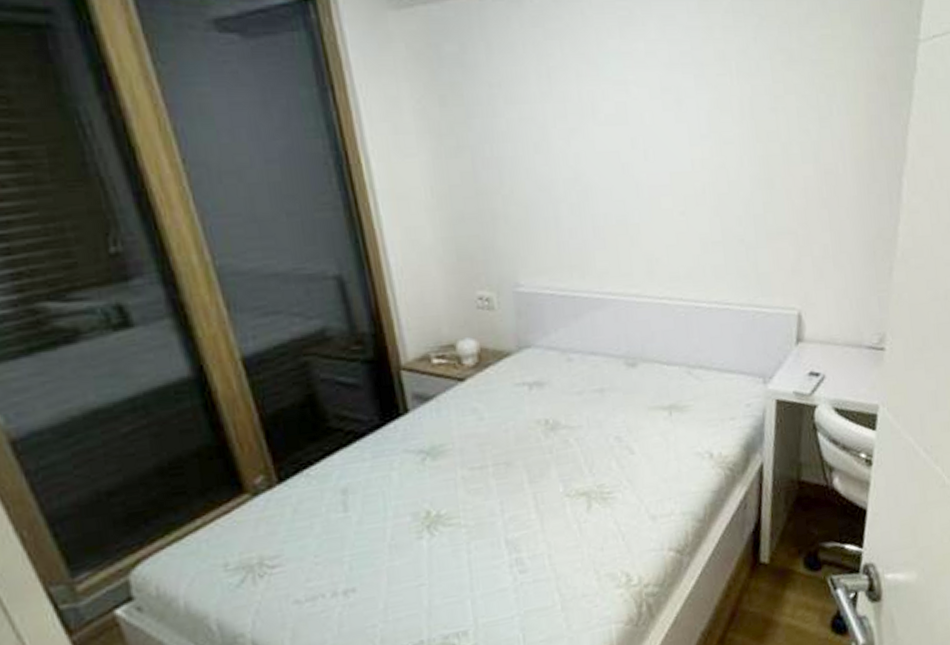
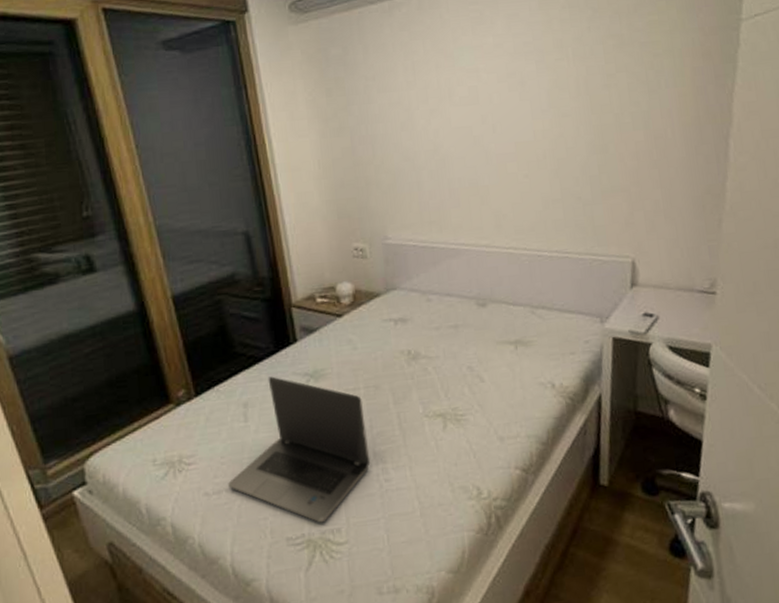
laptop computer: none [325,455,502,627] -> present [228,376,371,523]

